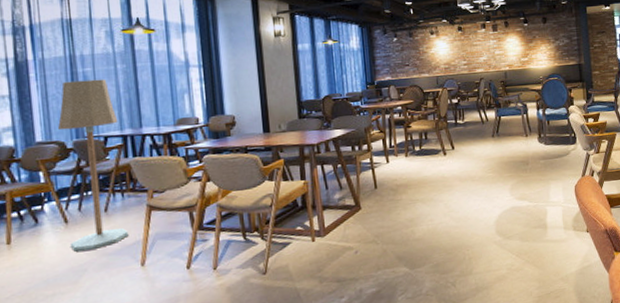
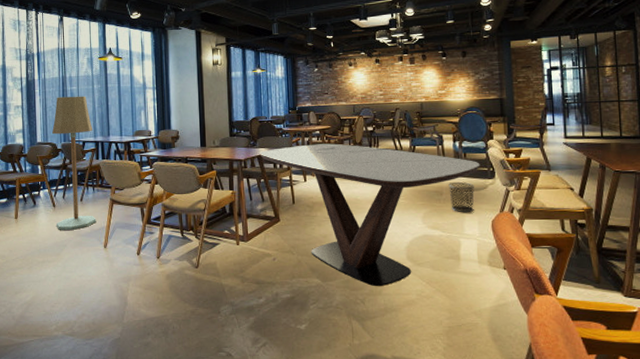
dining table: none [335,119,563,267] -> present [259,143,480,287]
waste bin: none [534,150,558,181] -> present [448,182,474,213]

